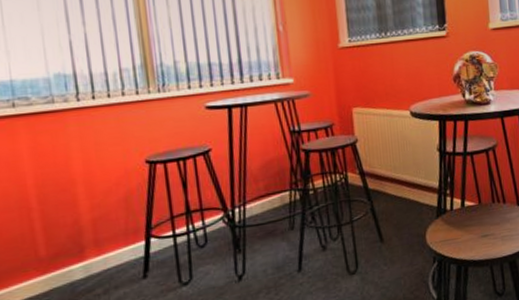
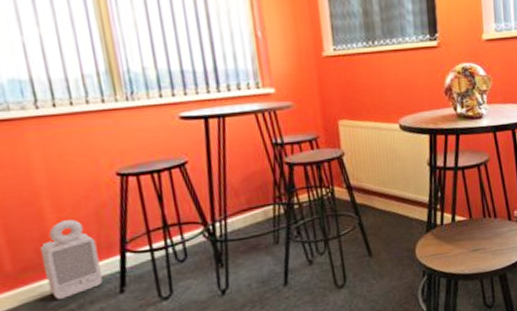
air purifier: none [72,206,128,284] -> present [39,220,103,300]

